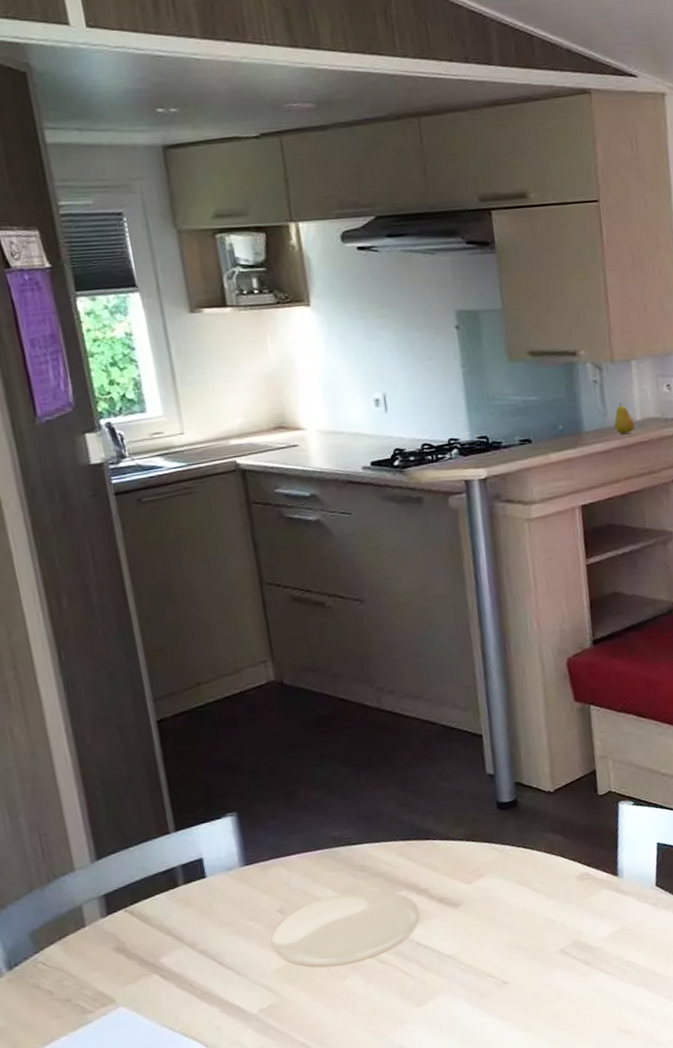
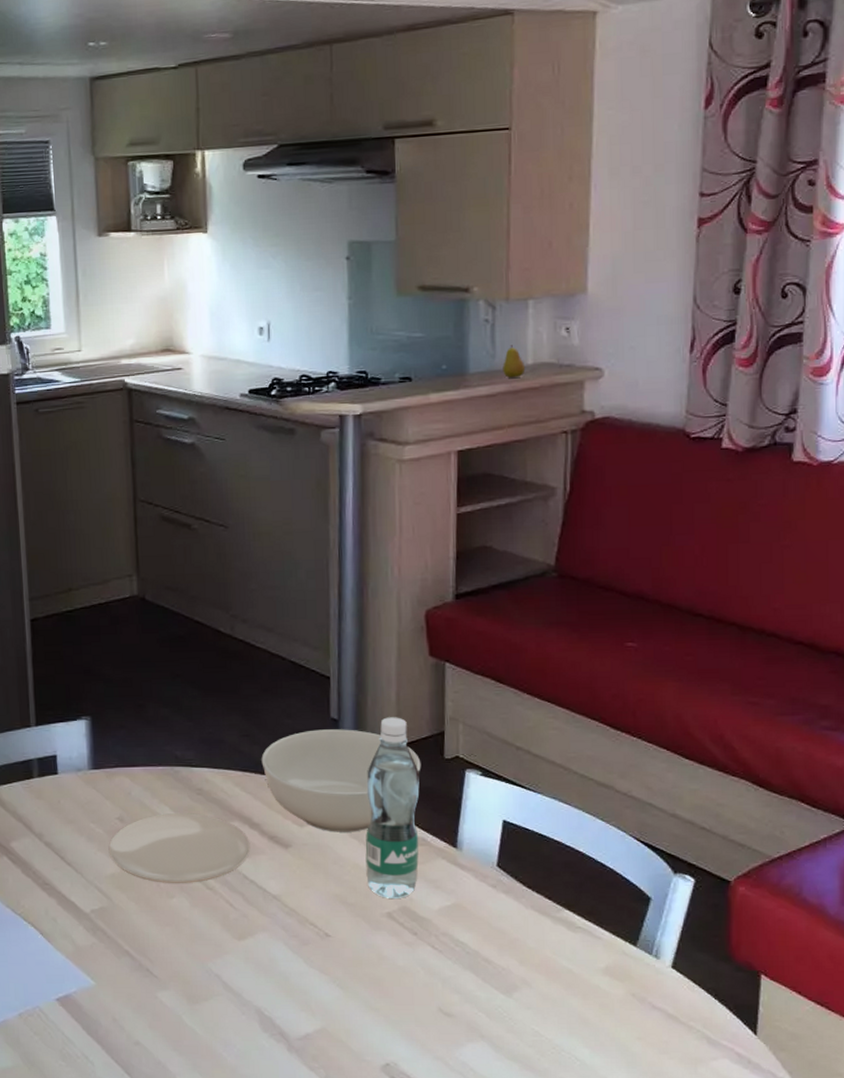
bowl: none [422,781,578,884] -> present [261,729,421,832]
bottle: none [527,763,586,936] -> present [365,717,420,898]

